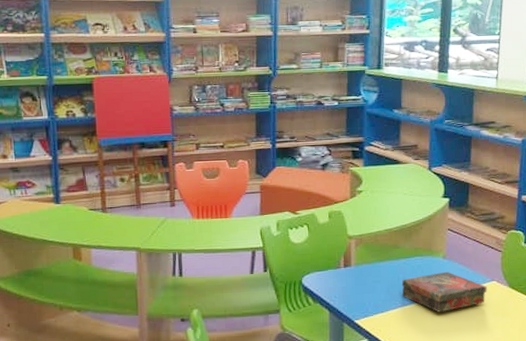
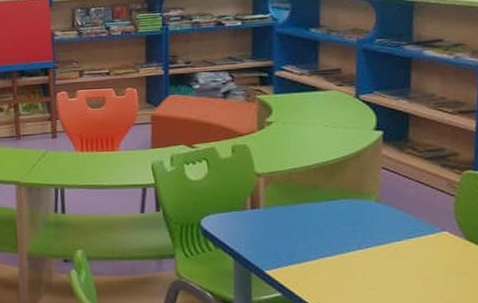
book: present [401,272,487,312] -> none [323,218,436,266]

